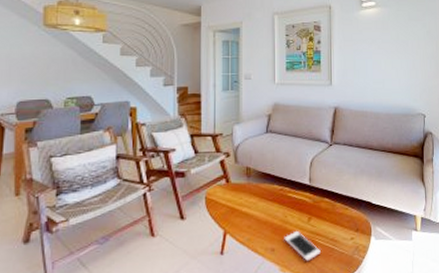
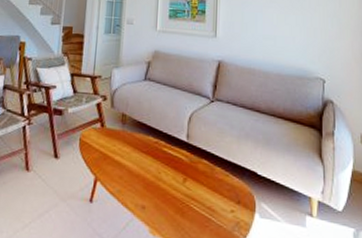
cell phone: present [284,230,321,262] -> none [156,190,195,229]

